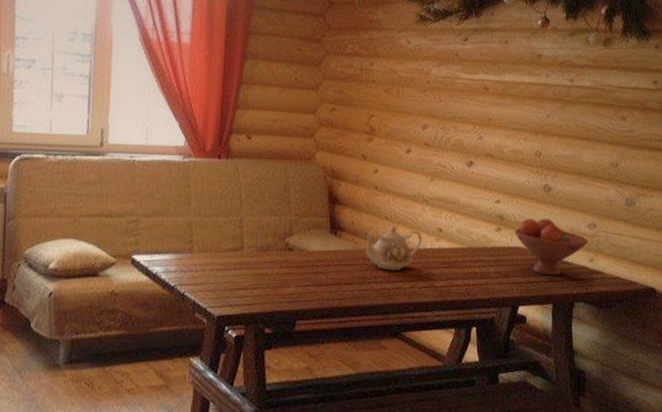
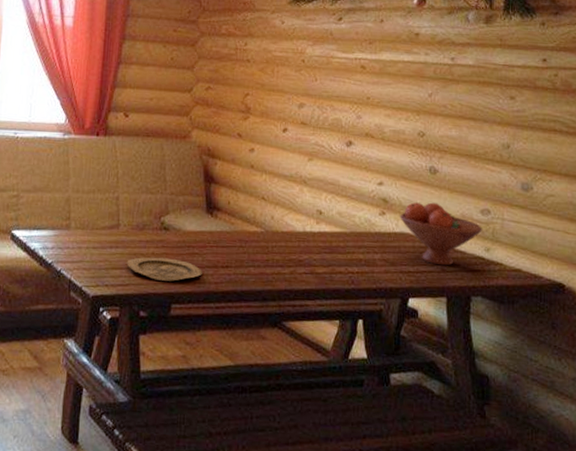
plate: none [251,277,326,299] -> present [126,257,202,281]
teapot: present [363,225,422,271] -> none [240,206,301,255]

